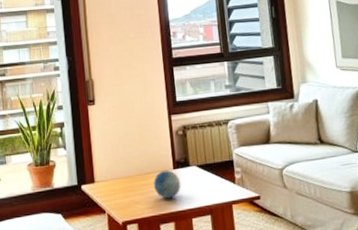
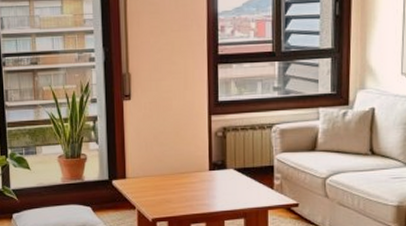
decorative ball: present [153,170,181,199] -> none [186,171,216,200]

